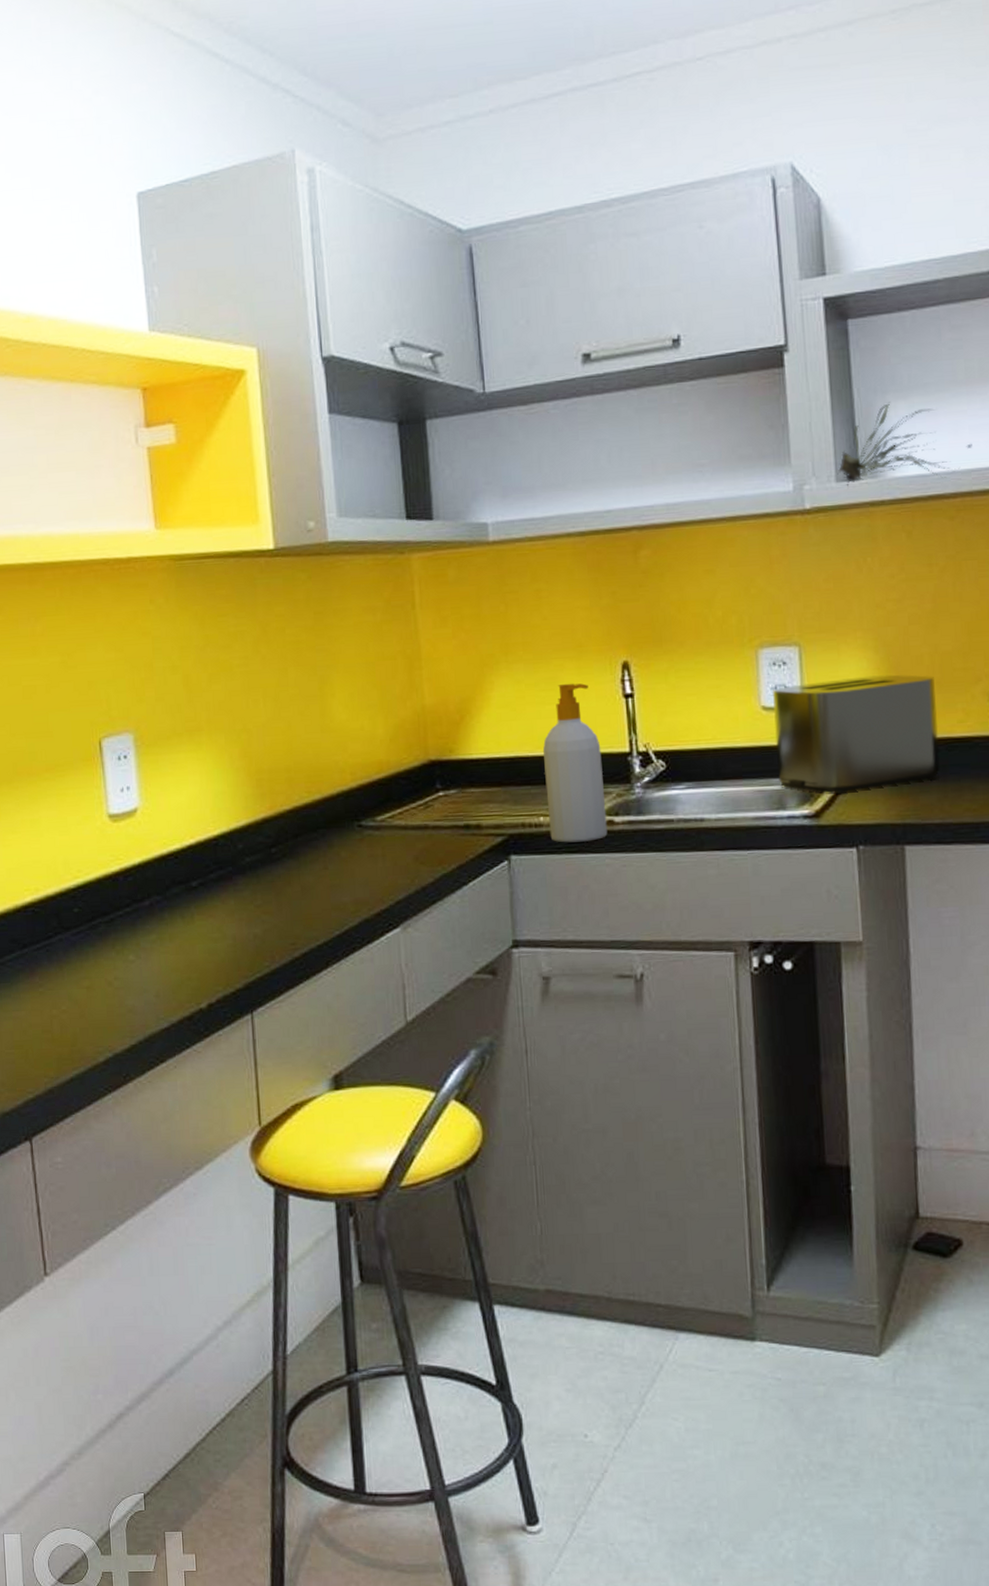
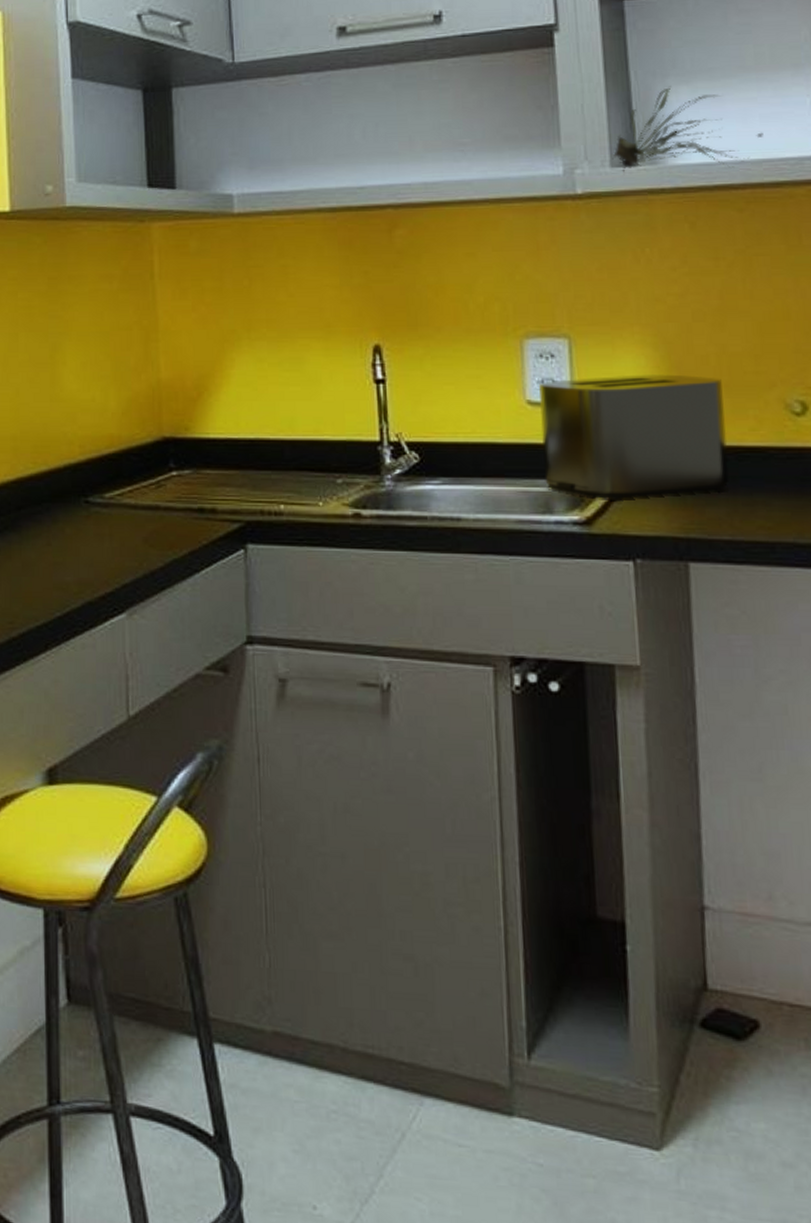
soap bottle: present [542,683,608,843] -> none [285,364,354,535]

